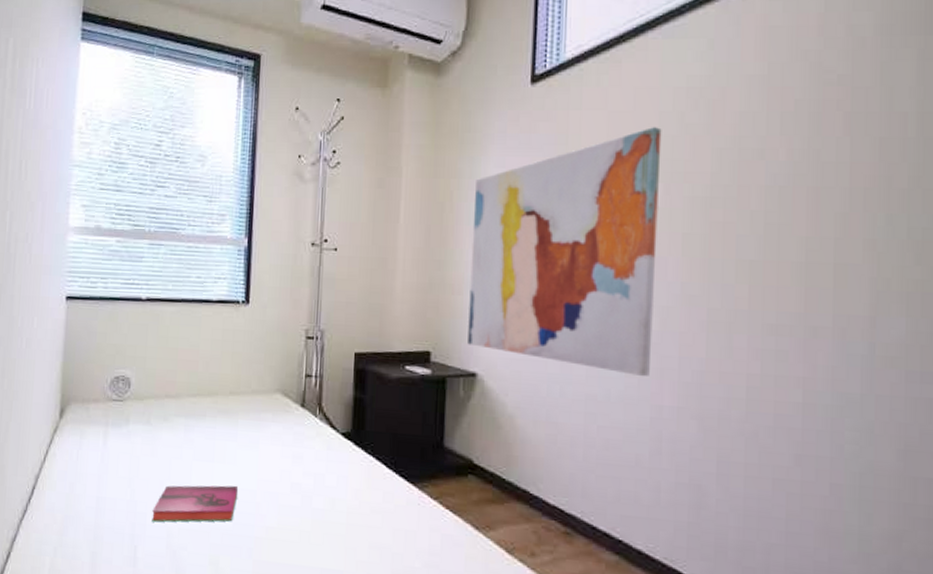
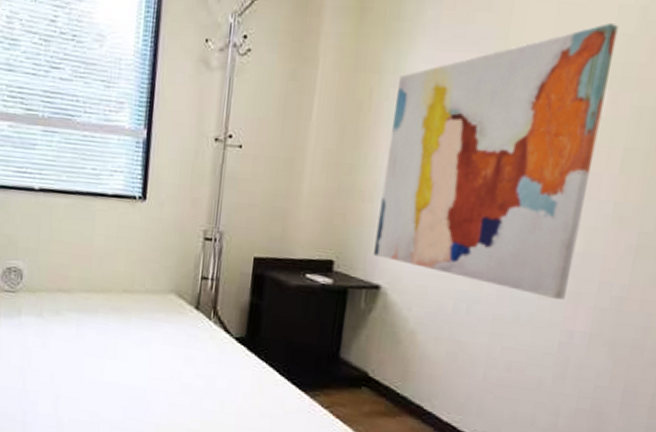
hardback book: present [152,485,239,522] -> none [43,377,129,416]

